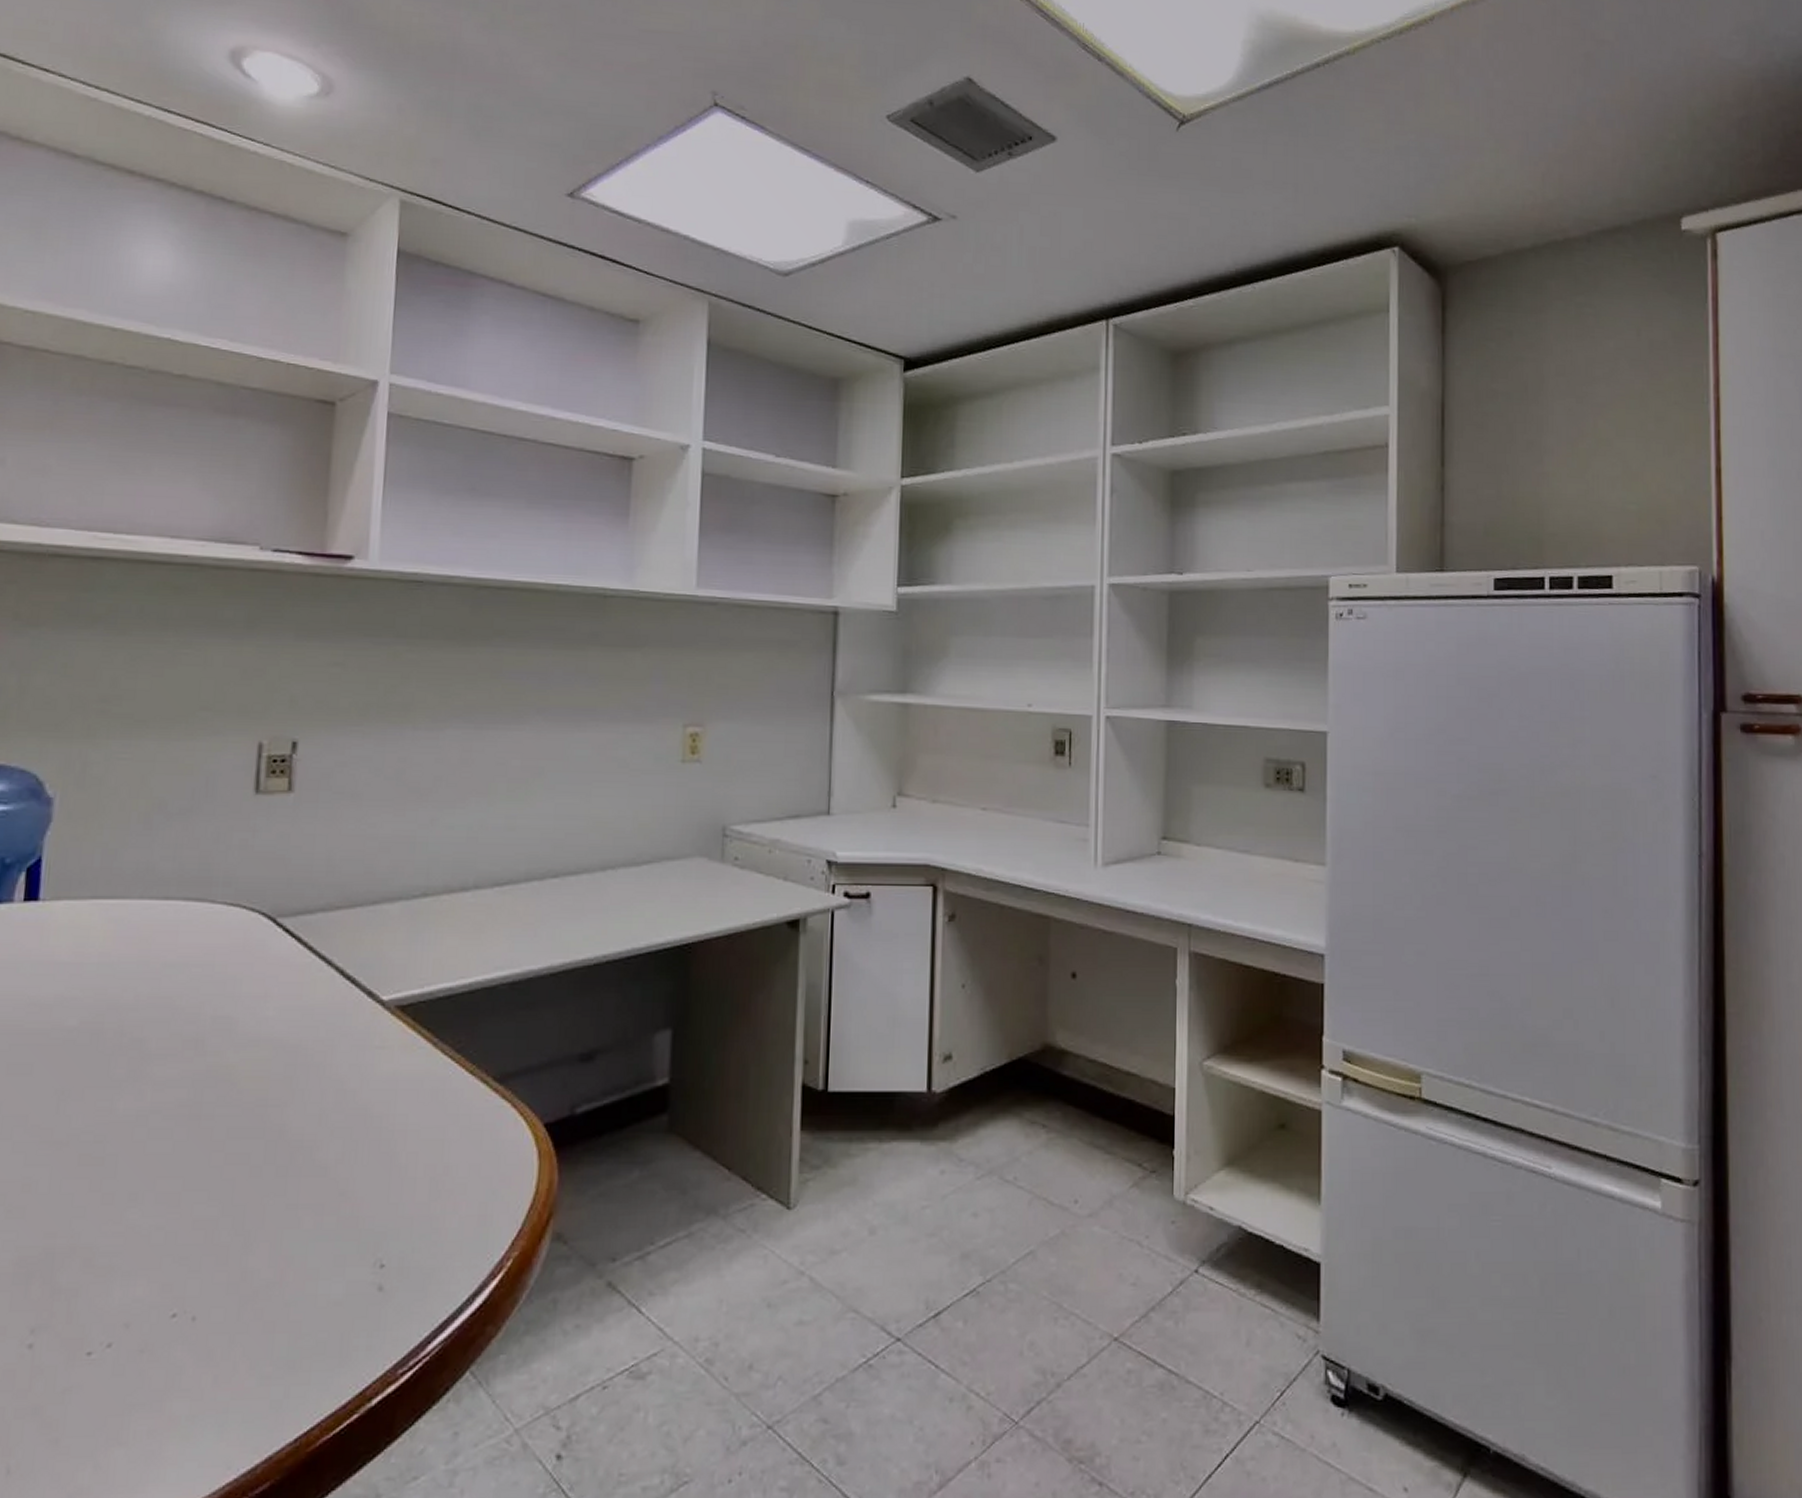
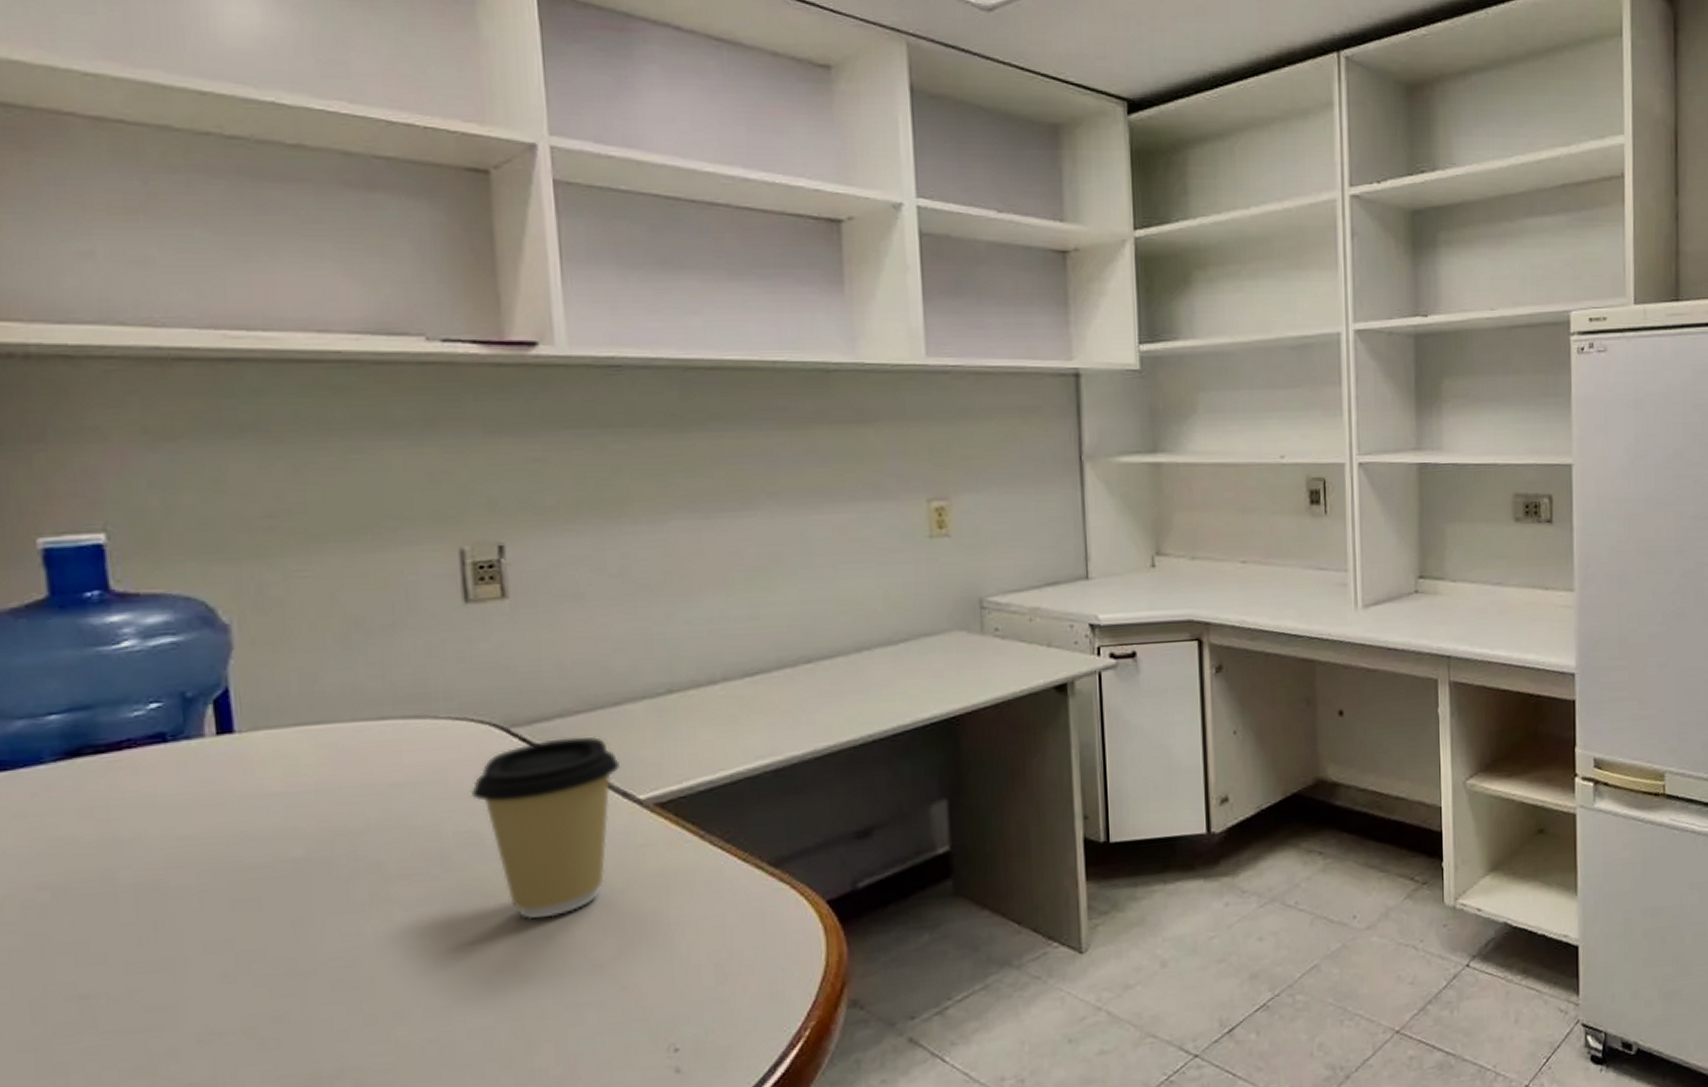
coffee cup: none [232,932,370,1112] -> present [470,736,620,920]

